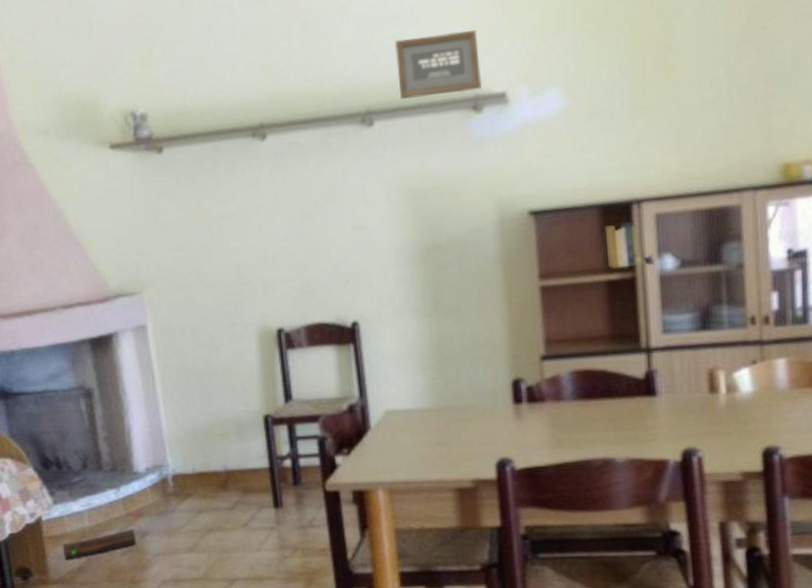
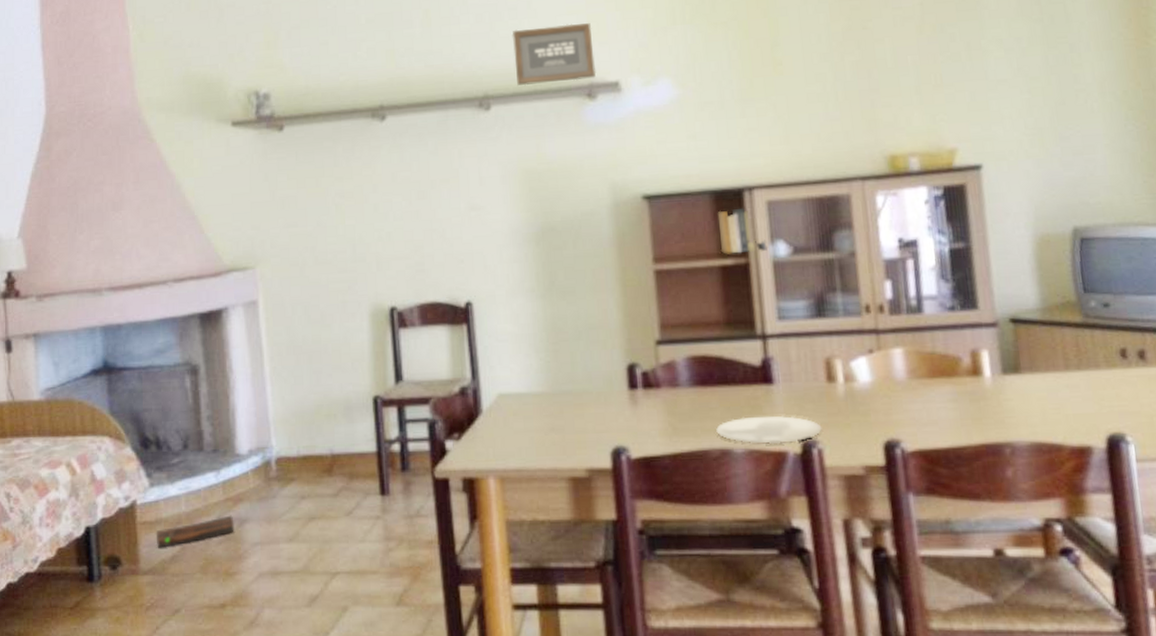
plate: none [599,425,703,454] -> present [716,415,822,445]

